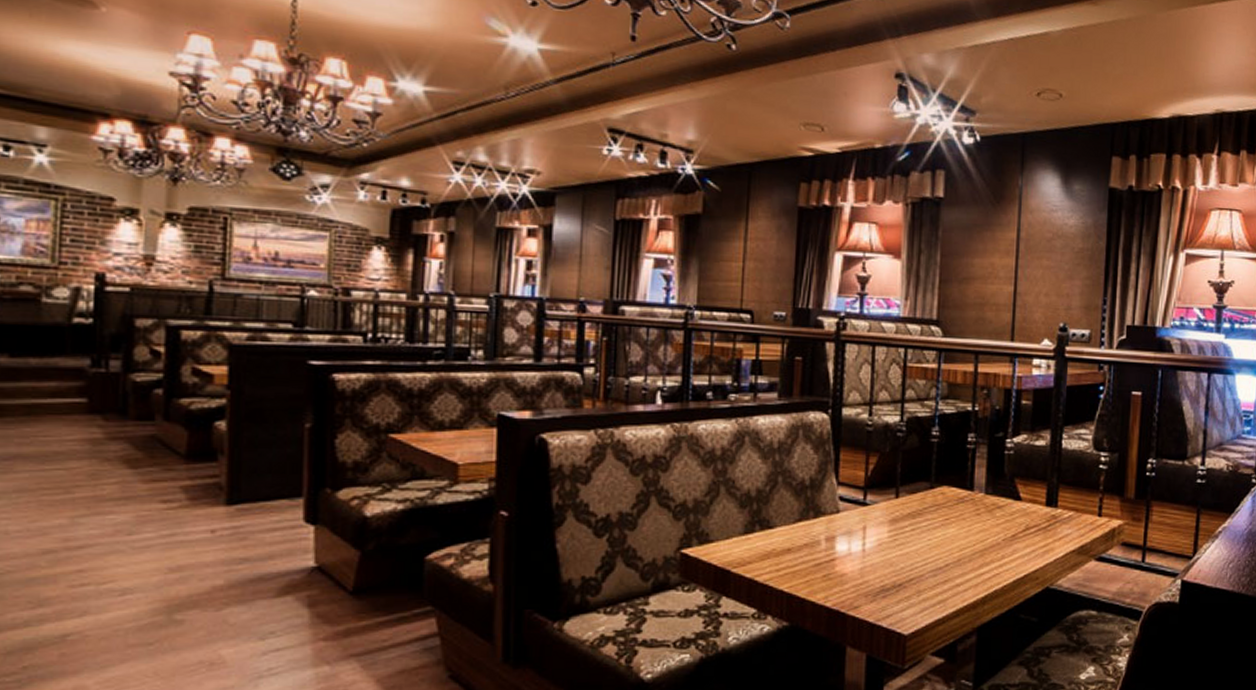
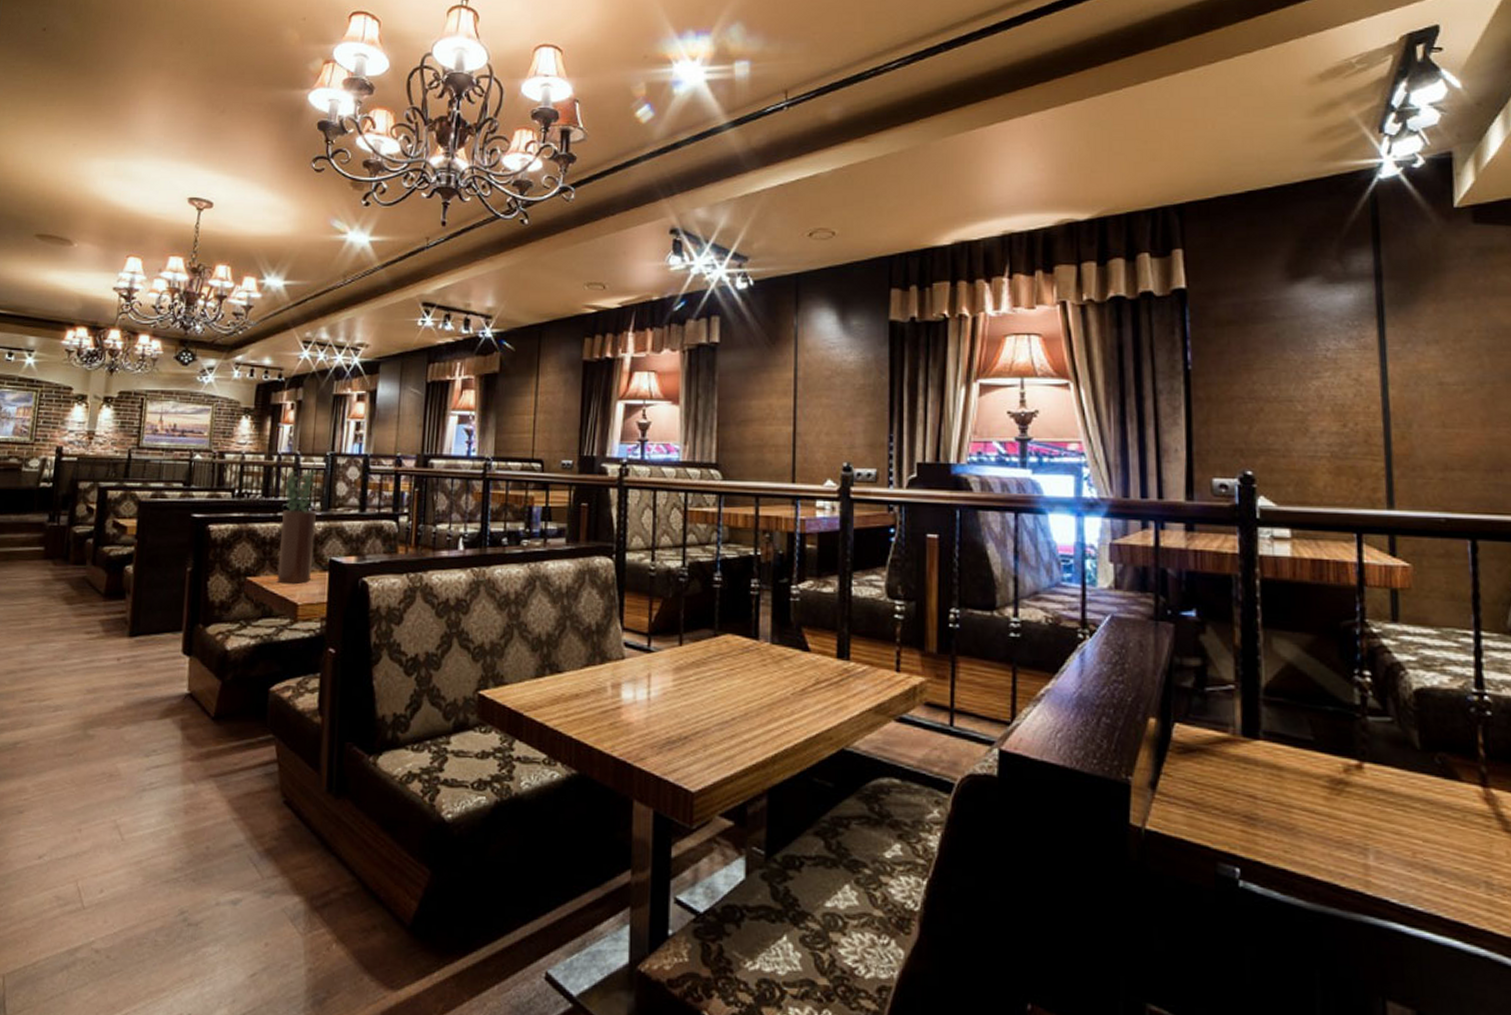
vase: none [428,305,479,442] -> present [276,463,318,585]

